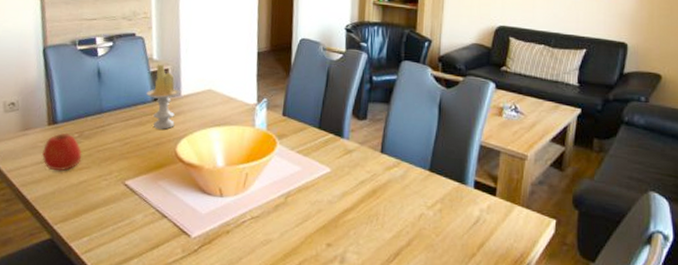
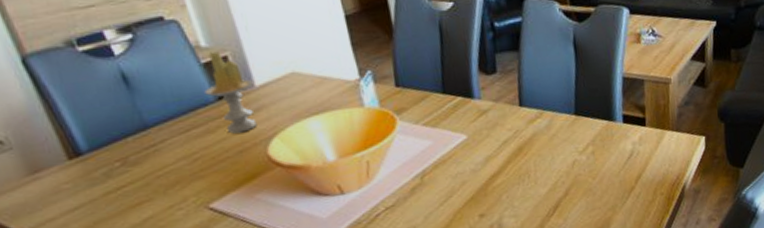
apple: present [41,132,82,172] -> none [72,163,137,215]

